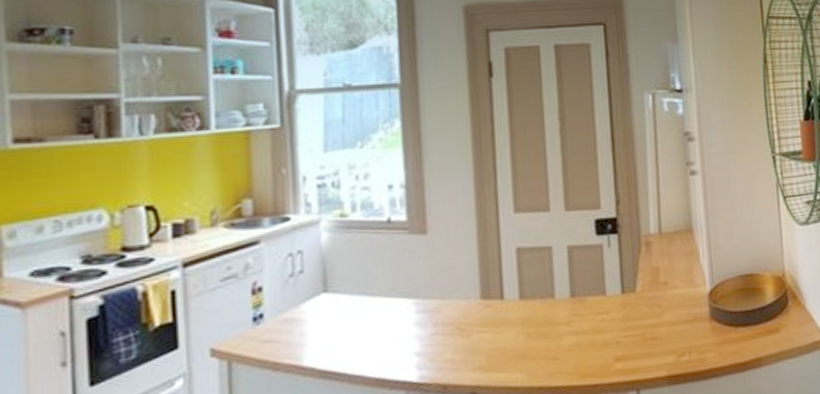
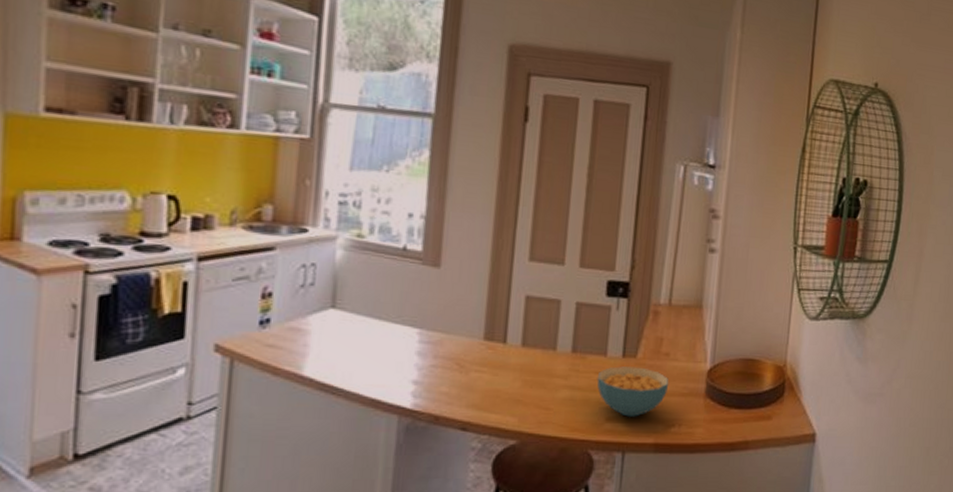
cereal bowl: none [599,300,673,354] -> present [597,366,669,417]

